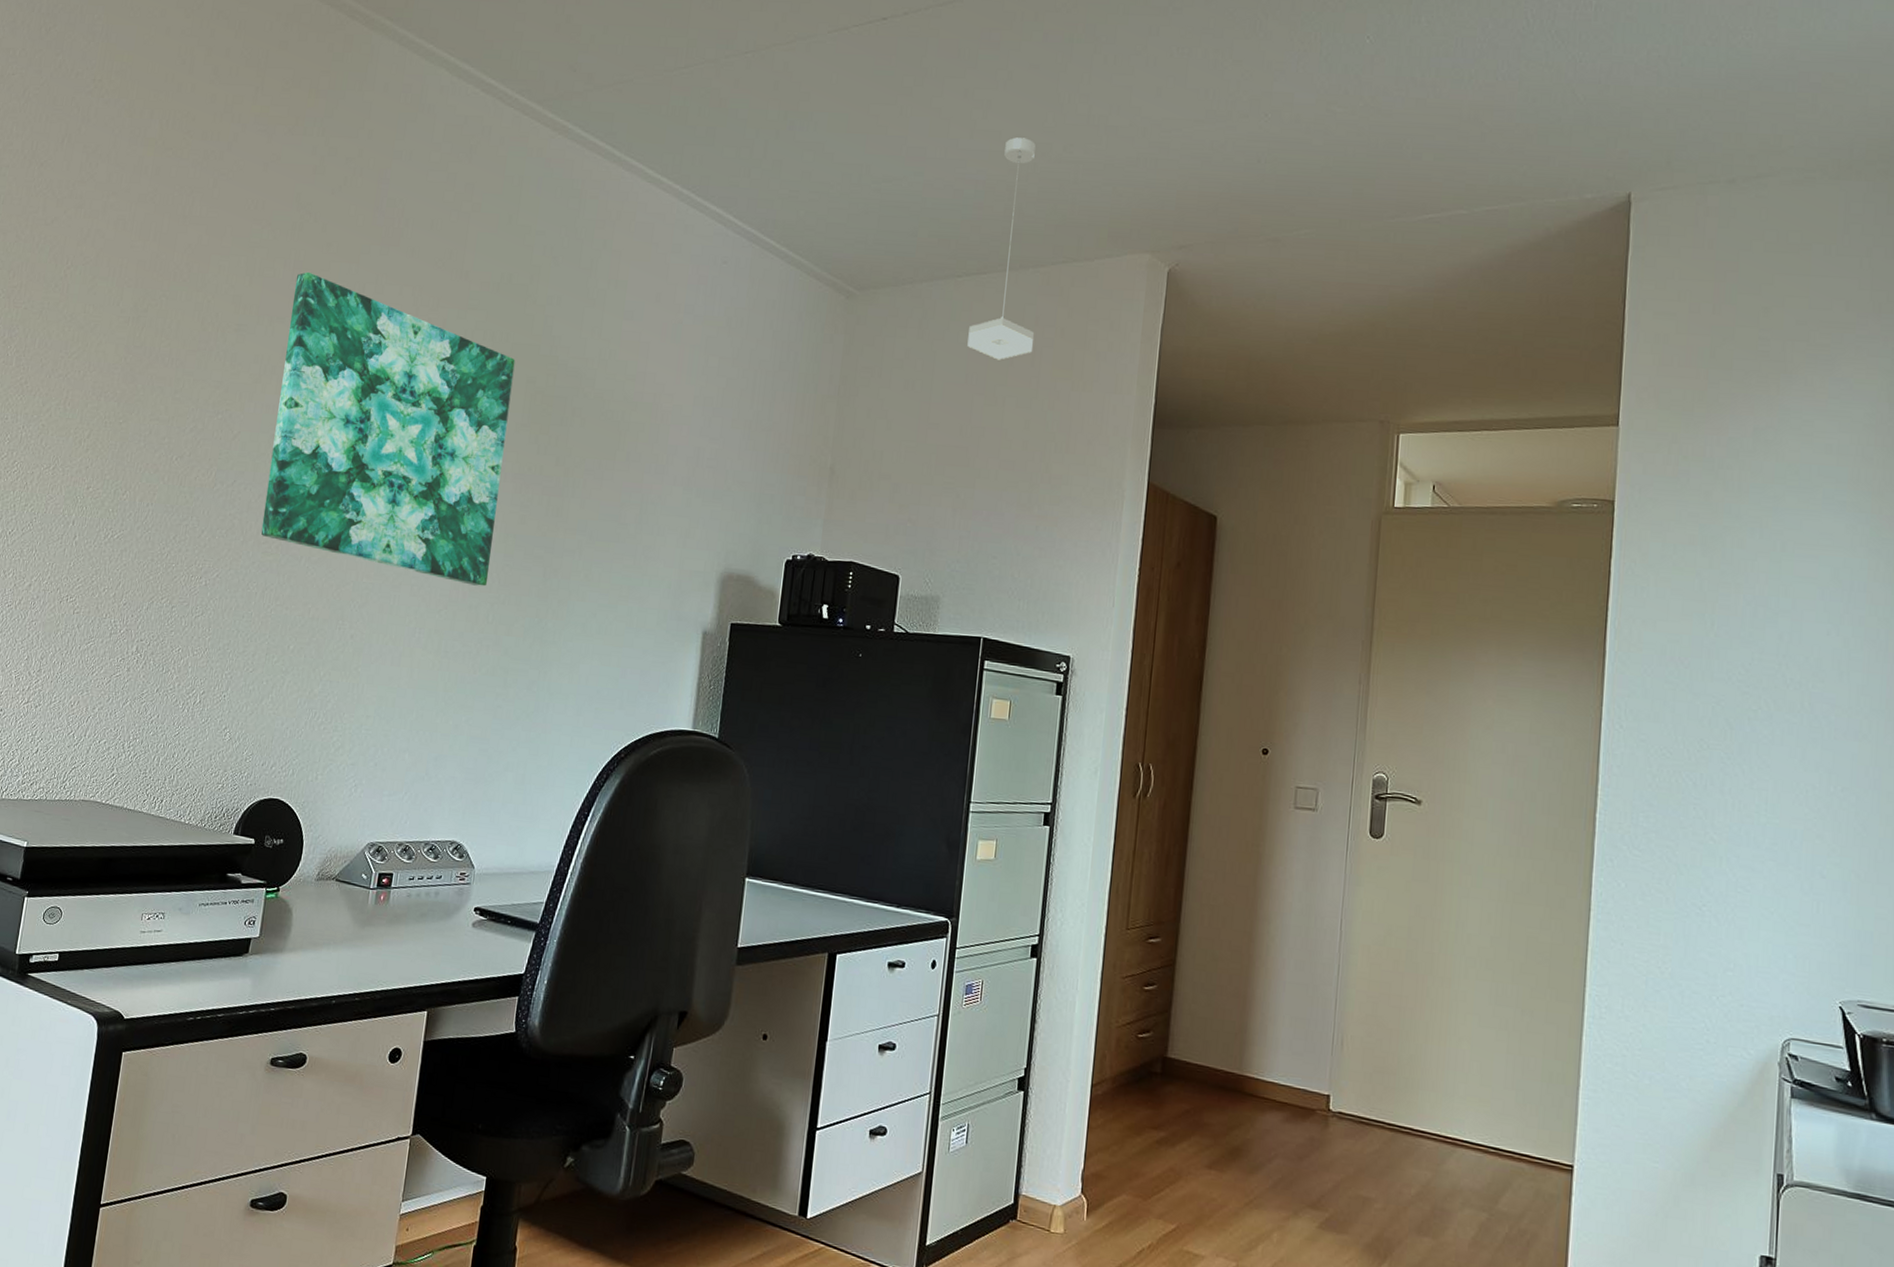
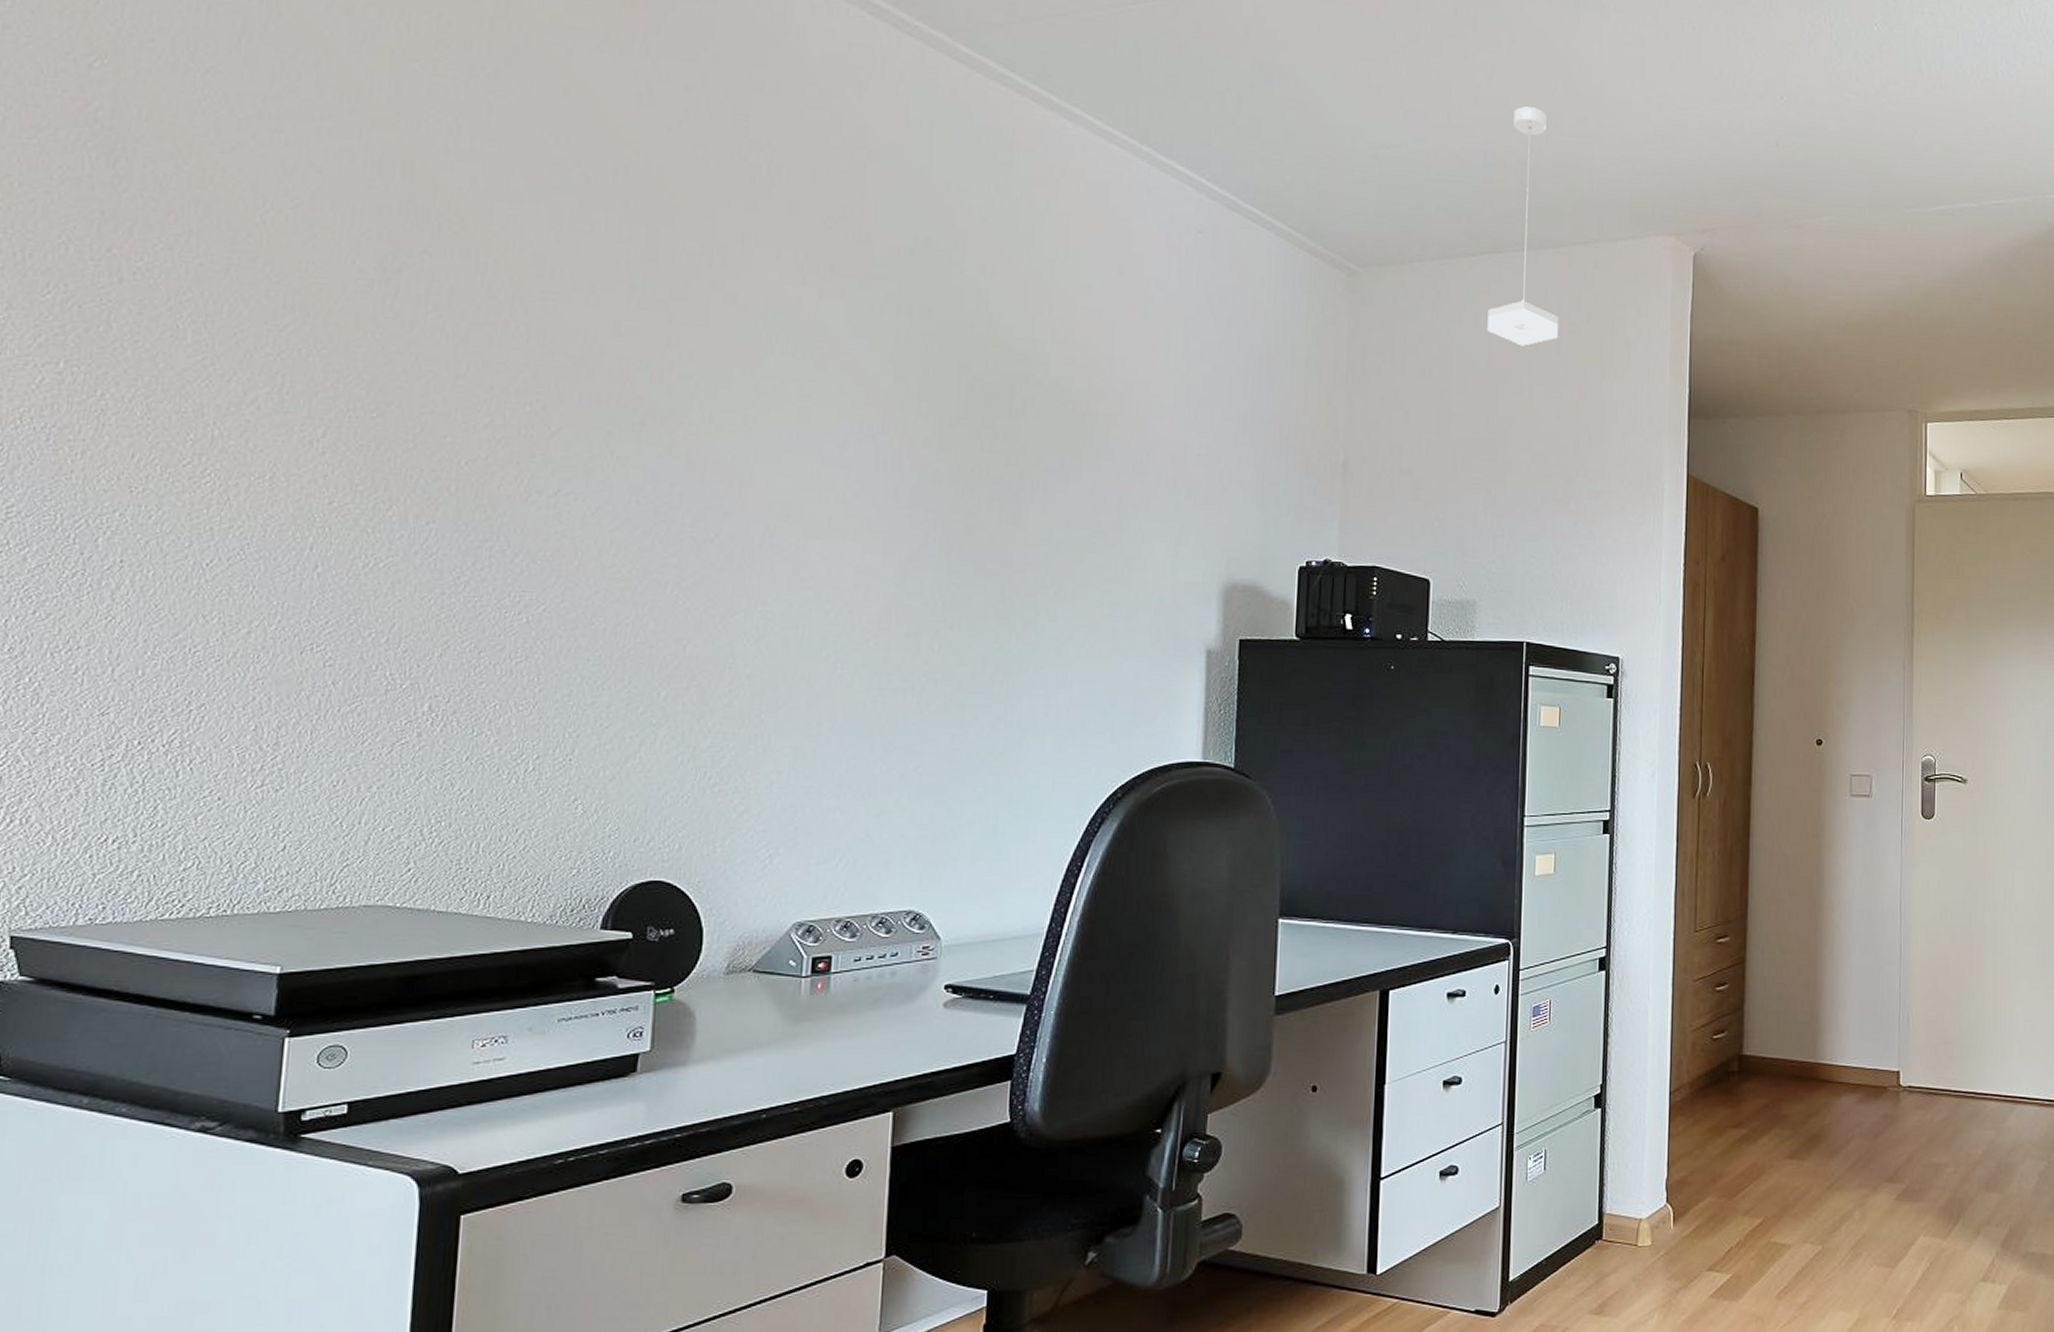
wall art: present [261,271,516,586] -> none [604,227,943,610]

